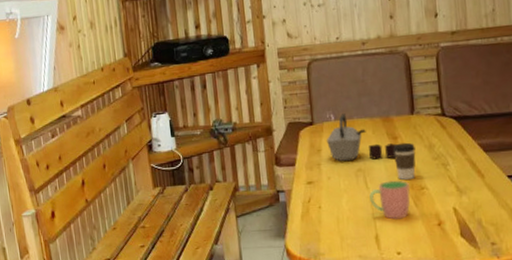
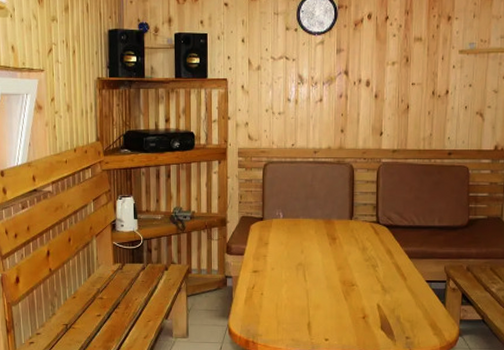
kettle: present [327,113,397,162] -> none [274,213,335,256]
cup: present [369,180,411,220] -> none [307,276,343,310]
coffee cup: present [393,142,416,181] -> none [331,243,350,277]

